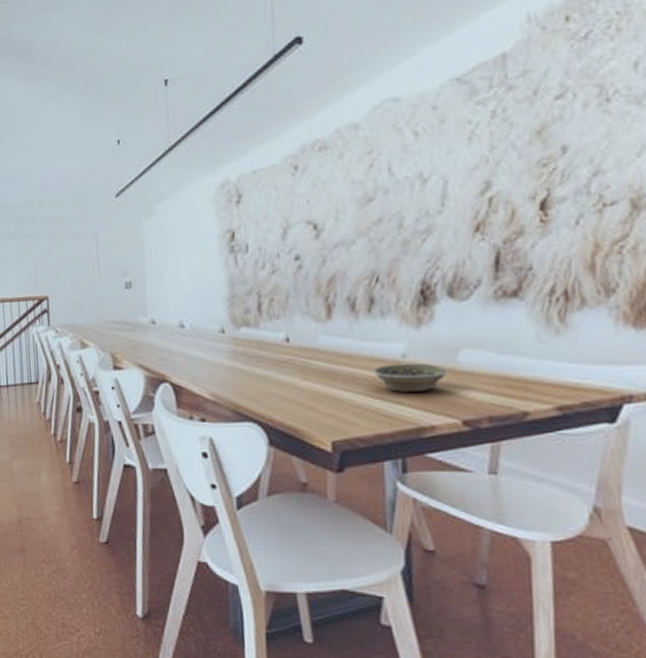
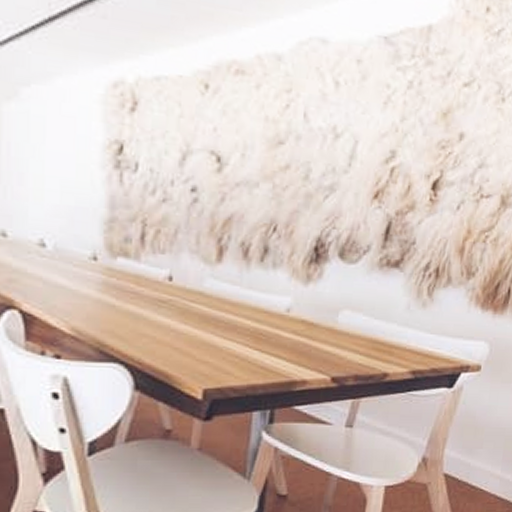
bowl: present [372,363,449,392] -> none [255,317,327,347]

